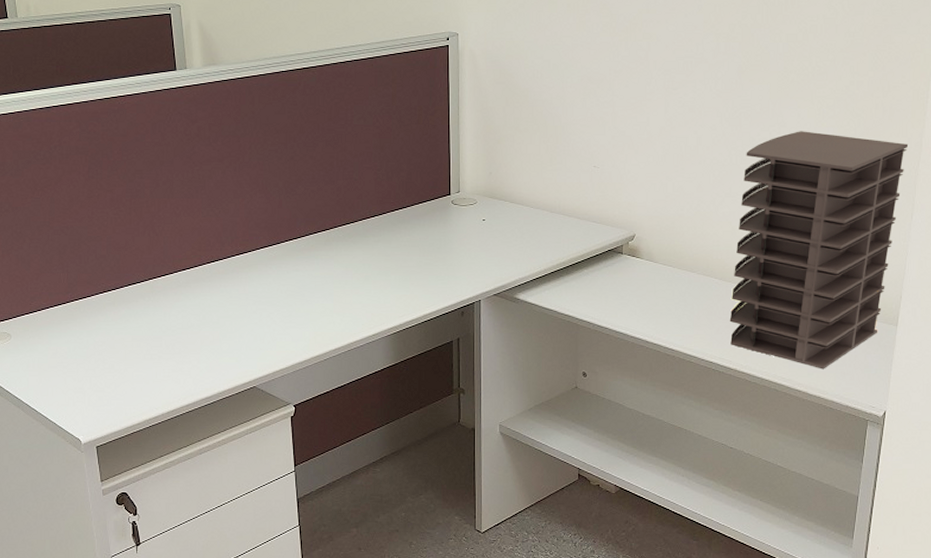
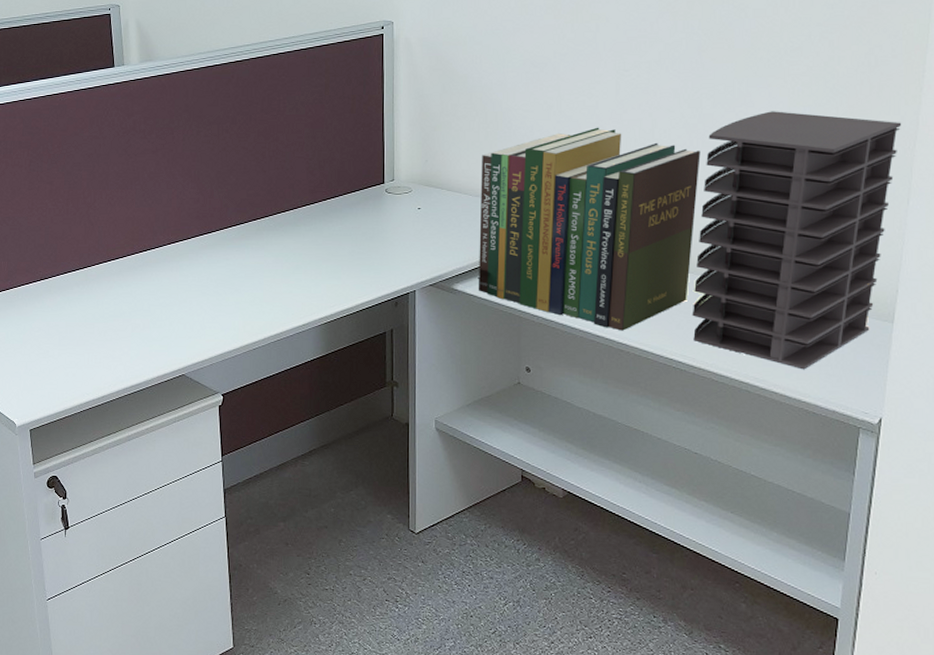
books: none [540,143,739,337] -> present [479,127,701,331]

